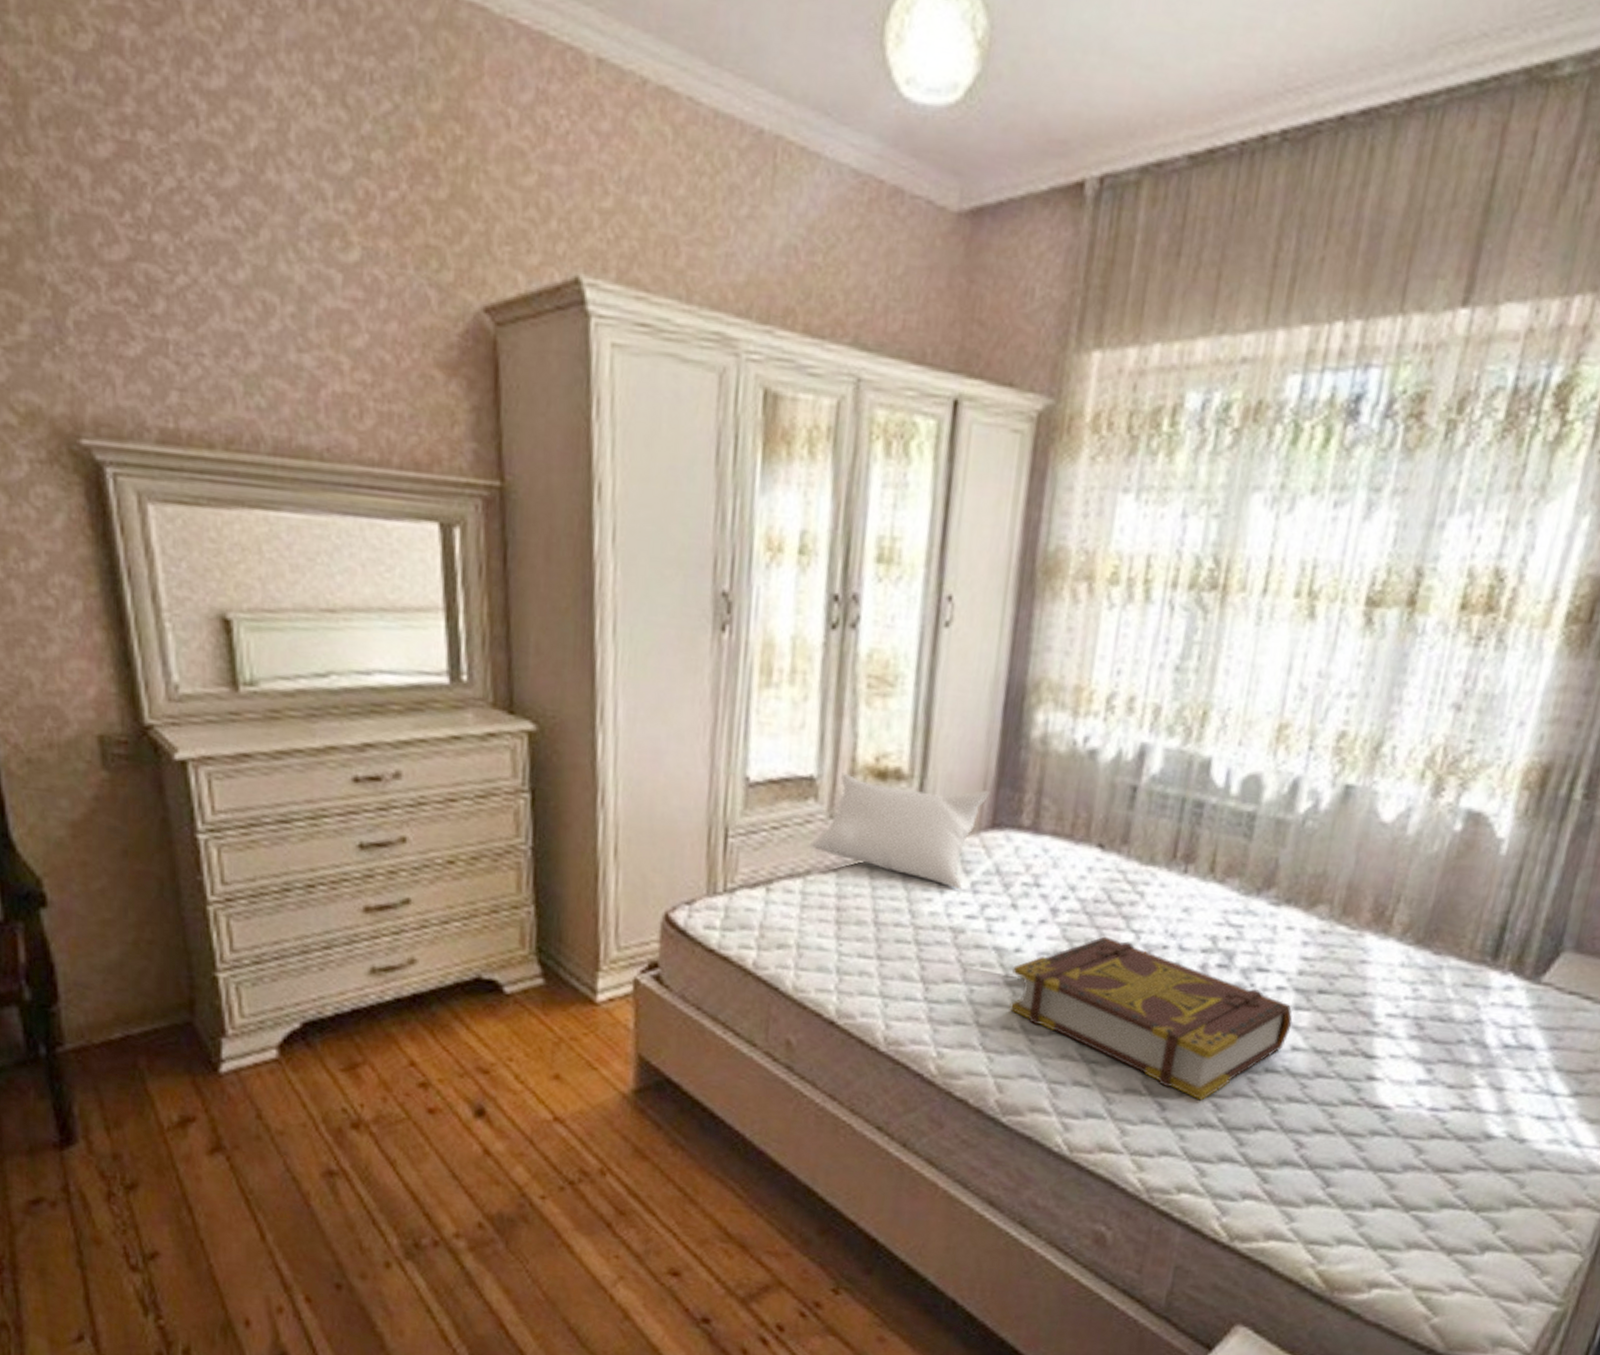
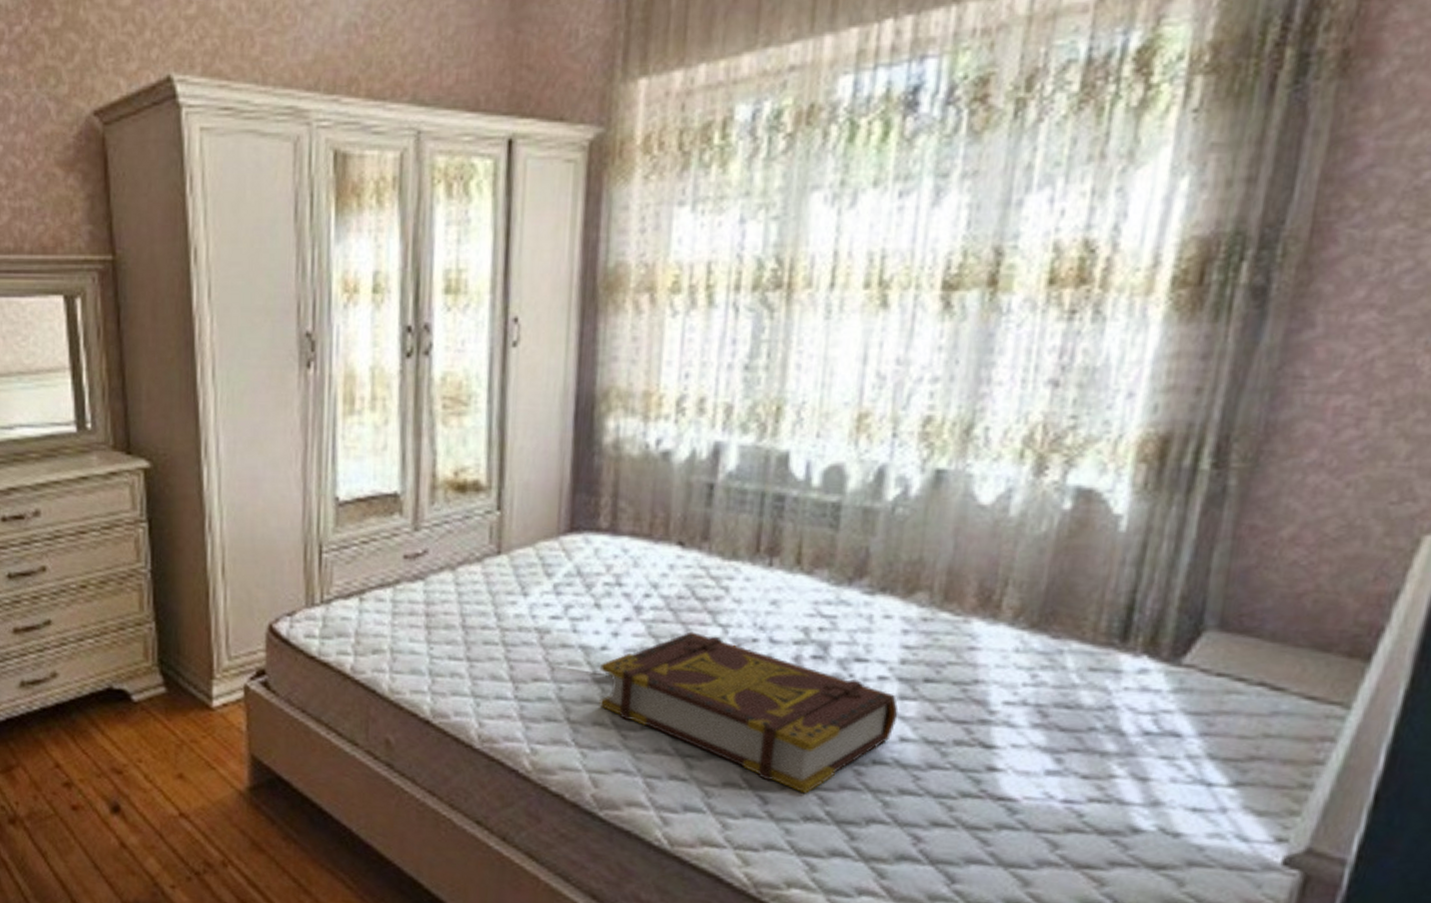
cushion: present [807,773,990,890] -> none [395,488,567,593]

